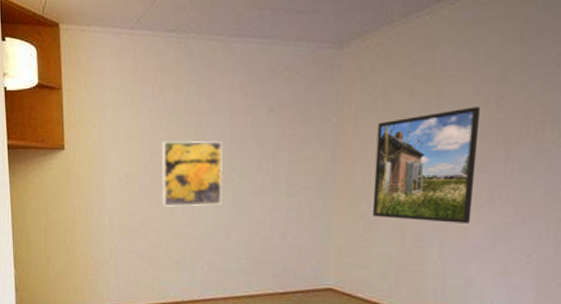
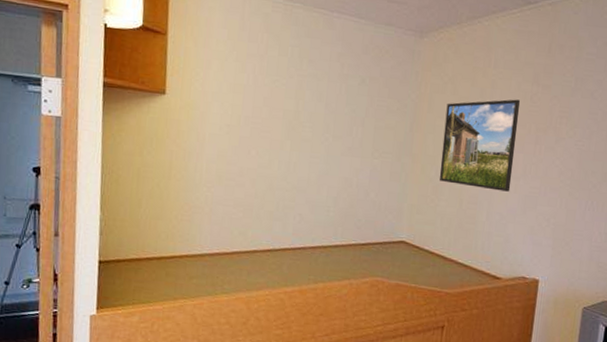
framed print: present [160,140,223,207] -> none [260,98,320,161]

